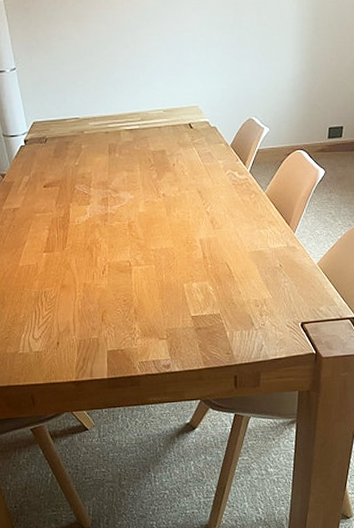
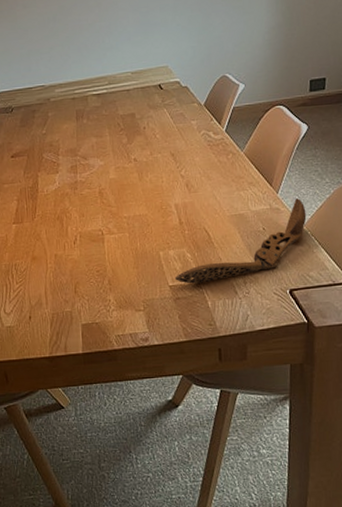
wooden spoon: none [196,238,320,315] -> present [174,198,307,284]

